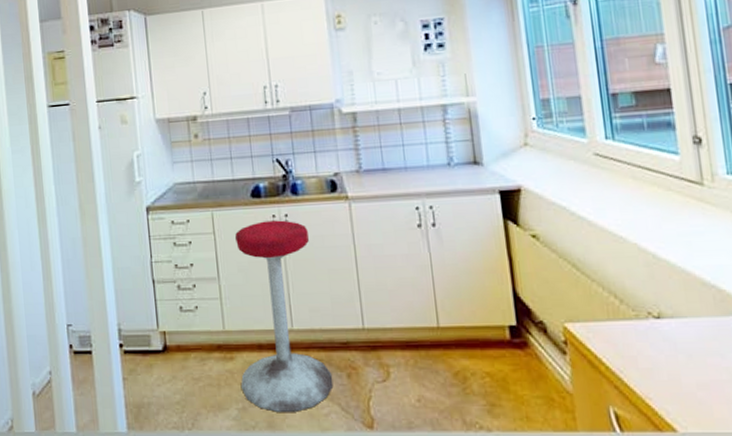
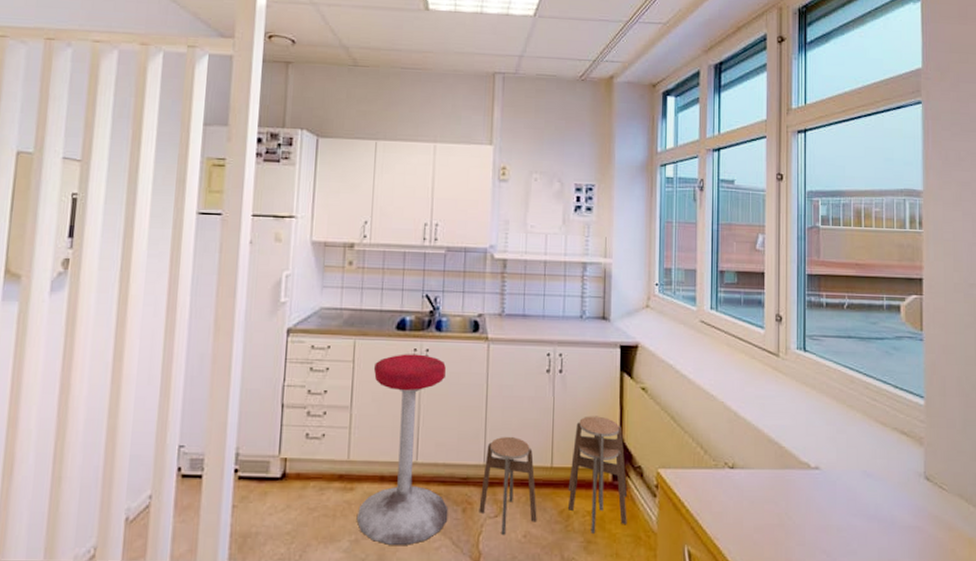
stool: none [364,269,535,400] -> present [479,416,628,535]

